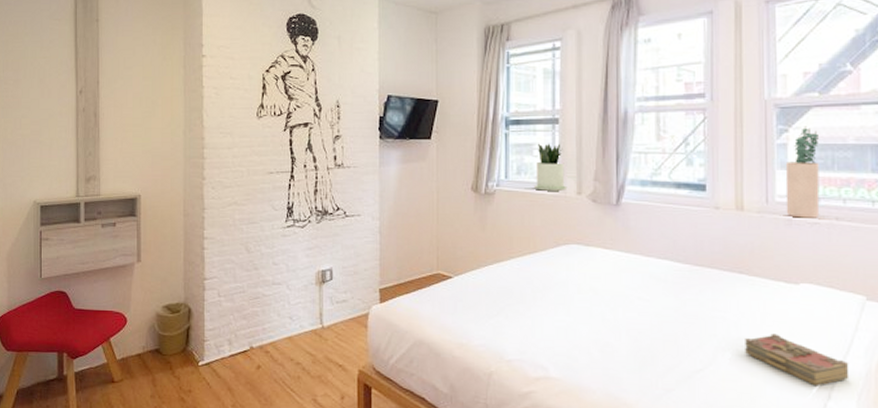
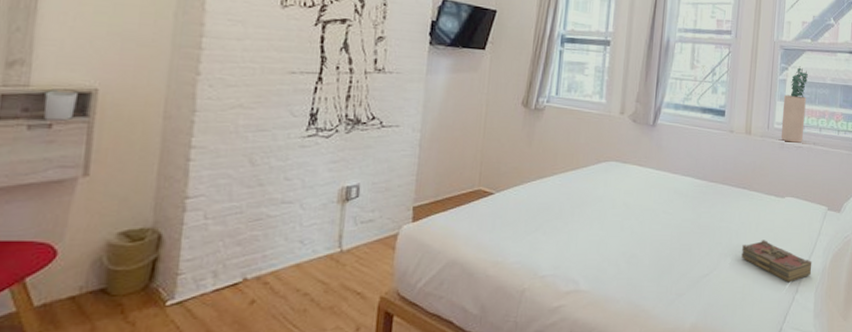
candle holder: none [109,197,130,222] -> present [43,90,79,122]
planter: present [534,143,568,192] -> none [582,63,612,111]

